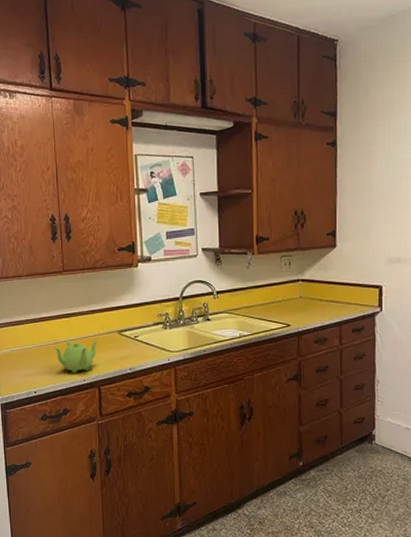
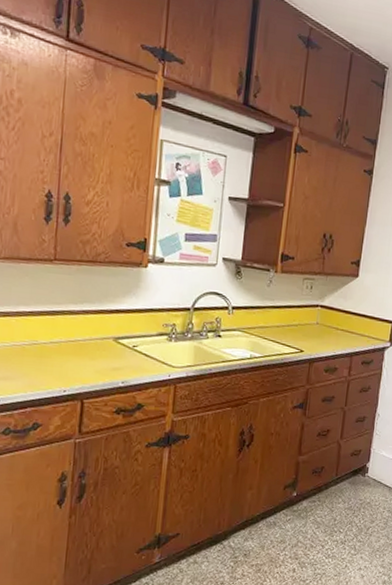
teapot: present [53,339,98,374] -> none [29,341,88,383]

